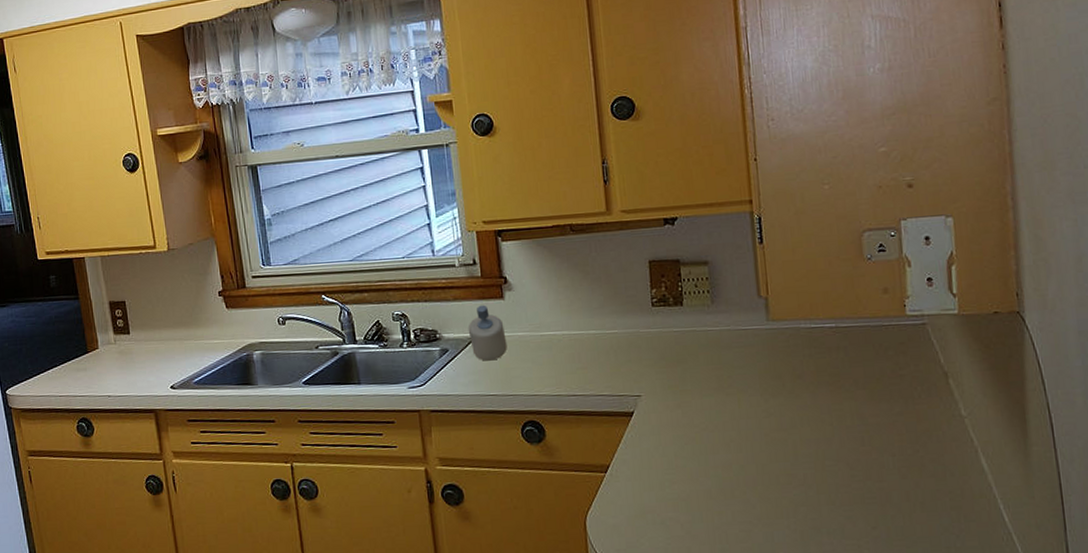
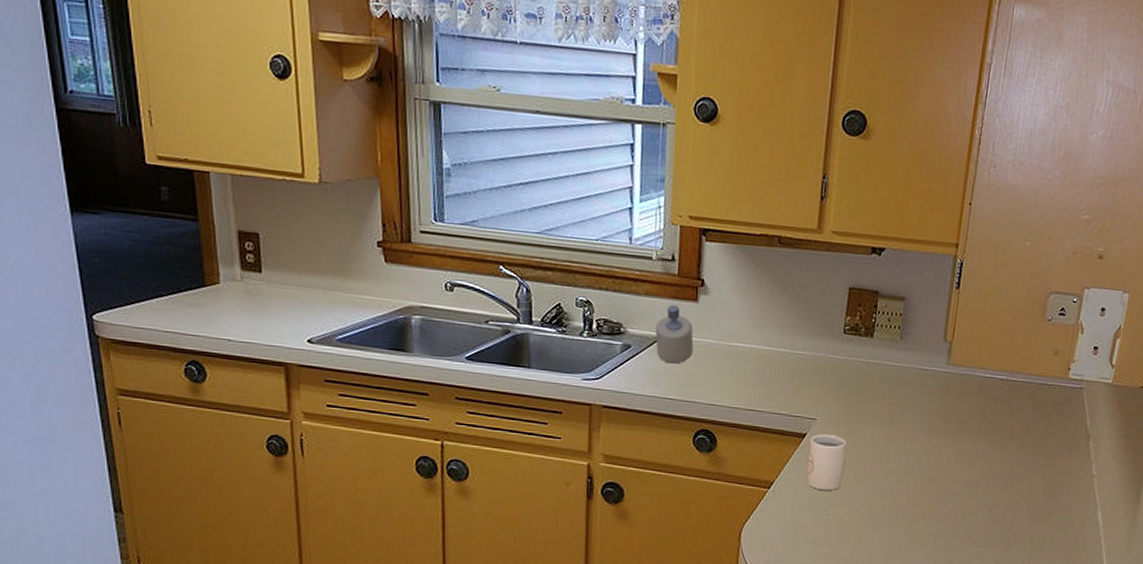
mug: none [638,409,681,469] -> present [806,434,847,491]

